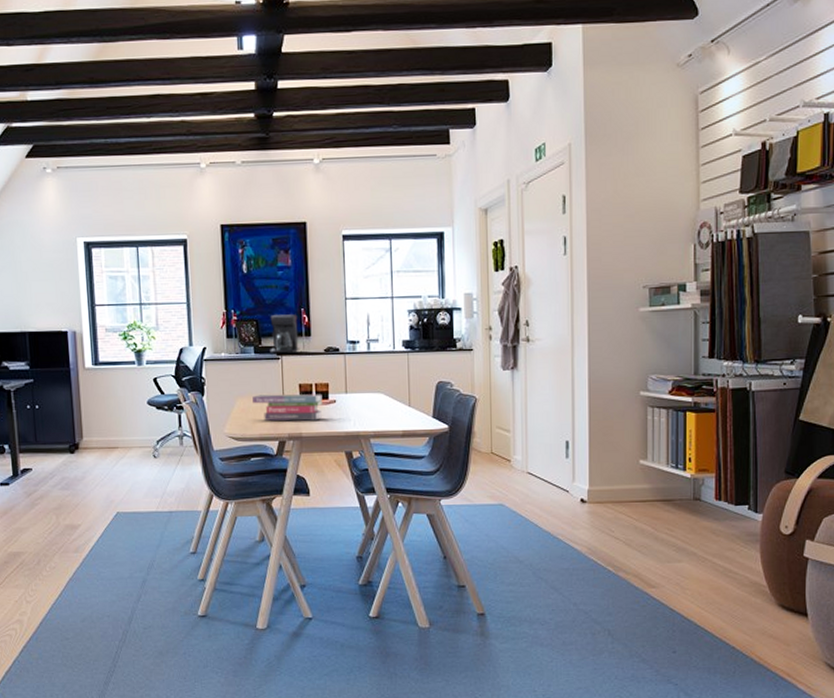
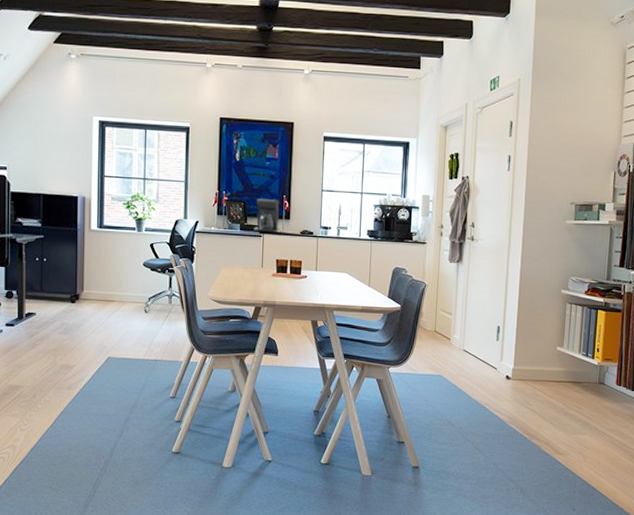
books: present [252,394,323,421] -> none [235,265,296,292]

